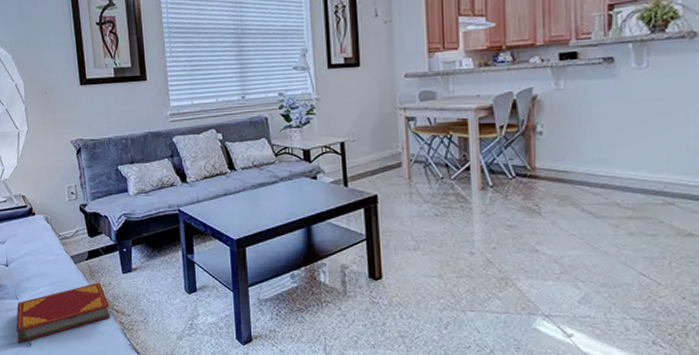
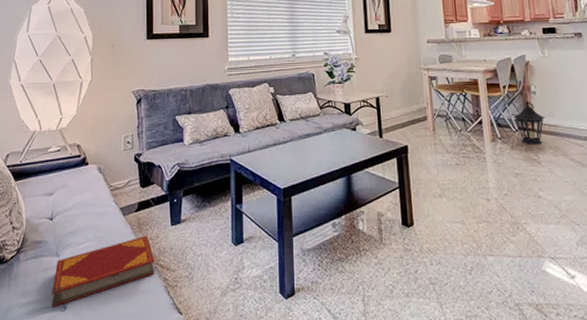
lantern: none [510,143,553,194] -> present [513,101,546,145]

